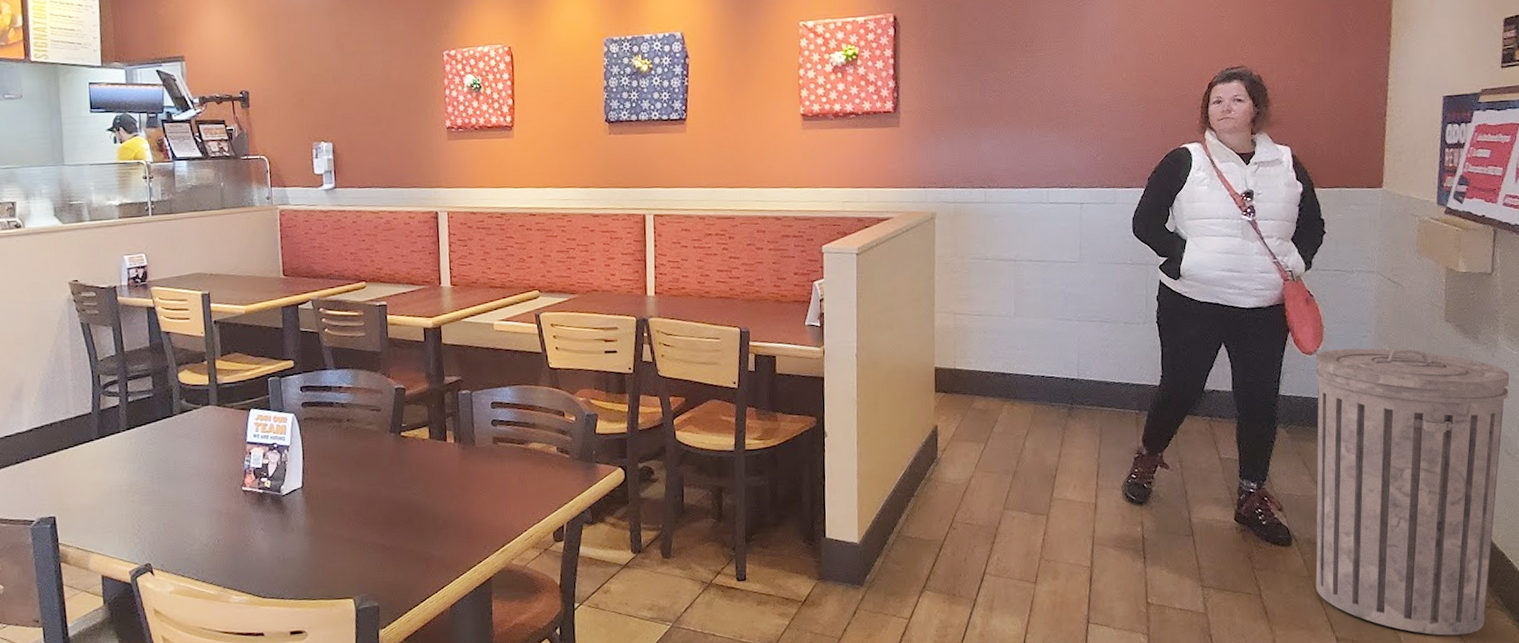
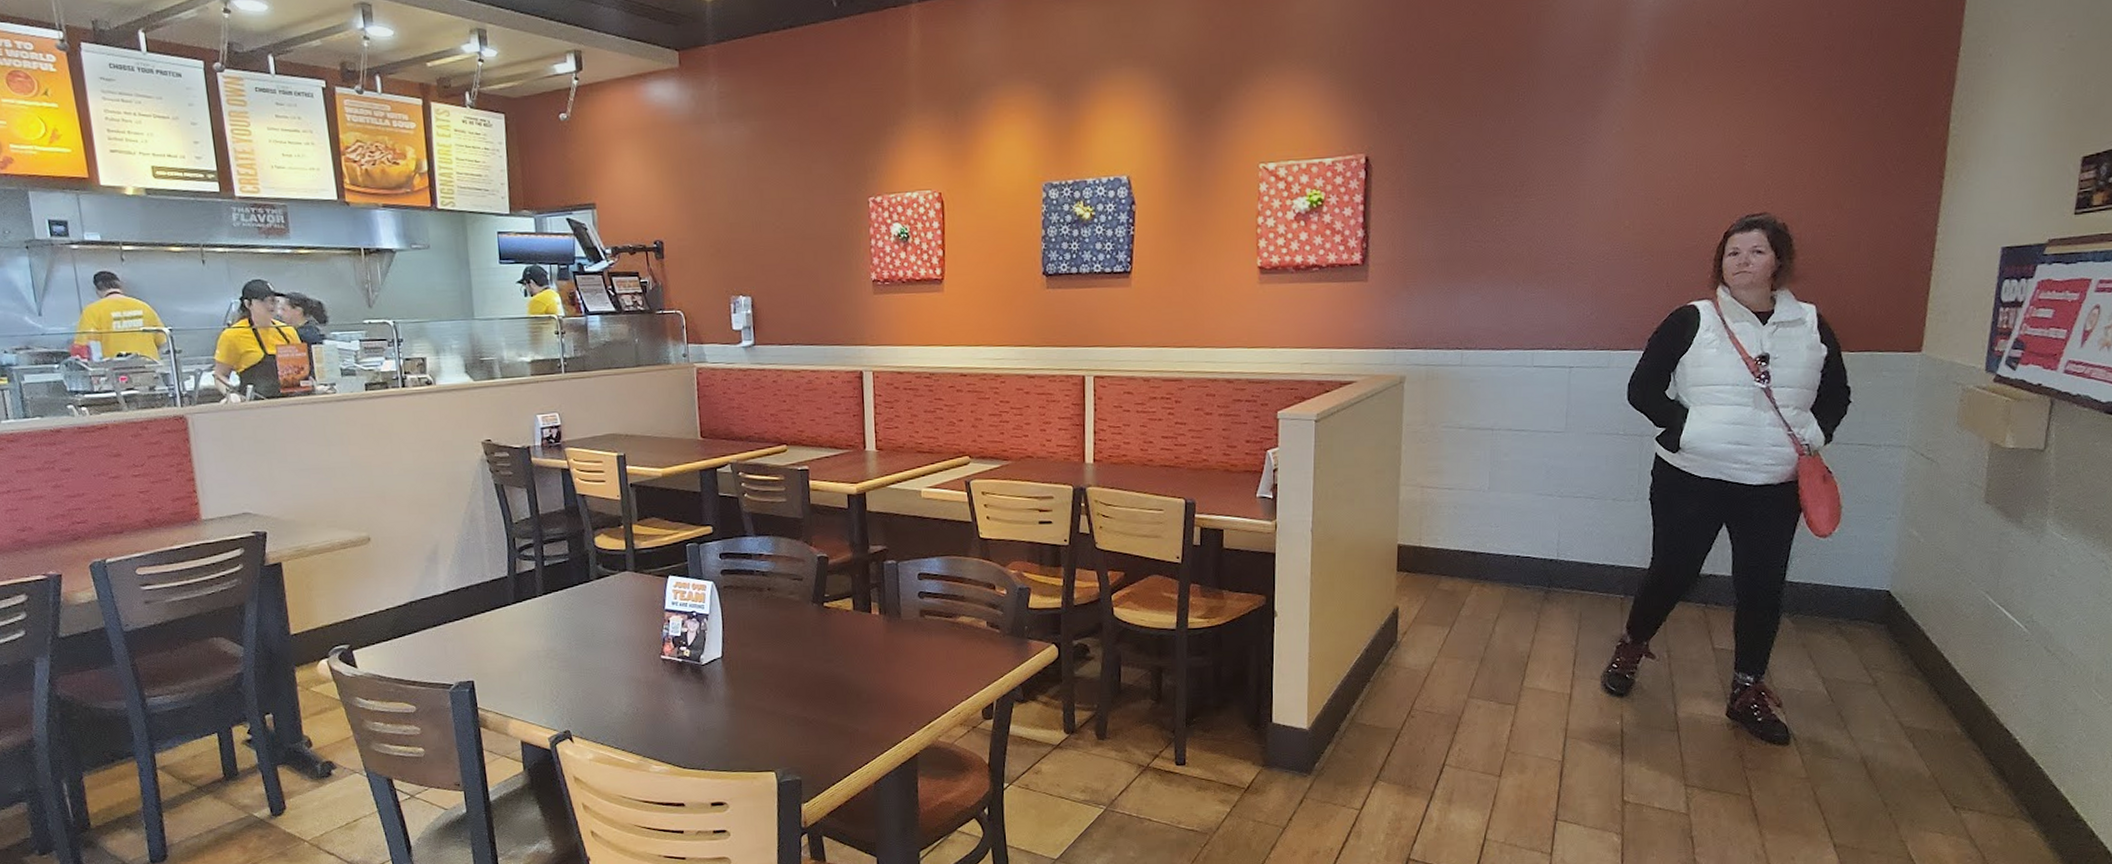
trash can: present [1315,348,1510,636] -> none [1814,531,2057,846]

